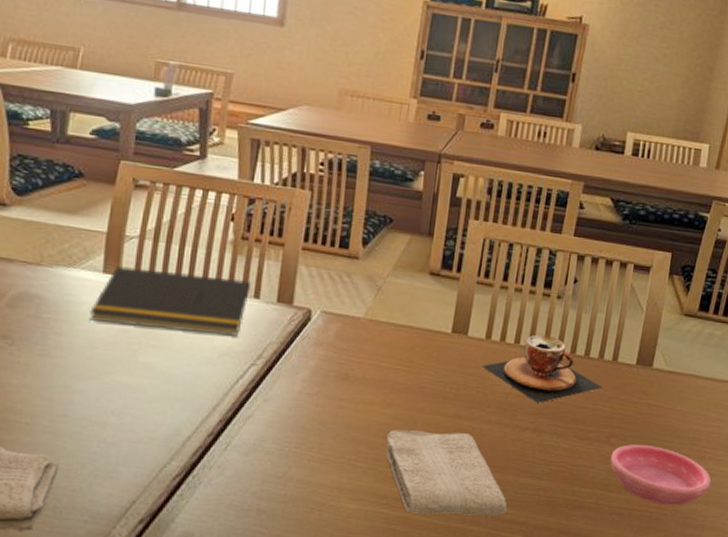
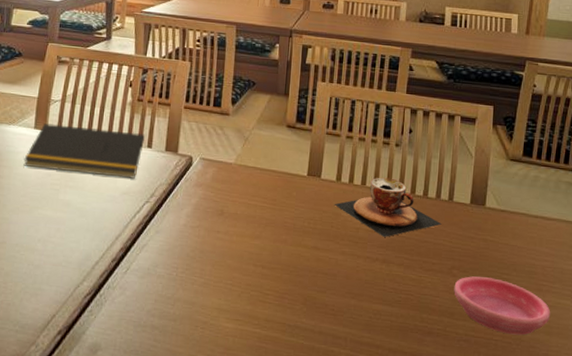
washcloth: present [385,429,507,516] -> none [256,258,364,339]

